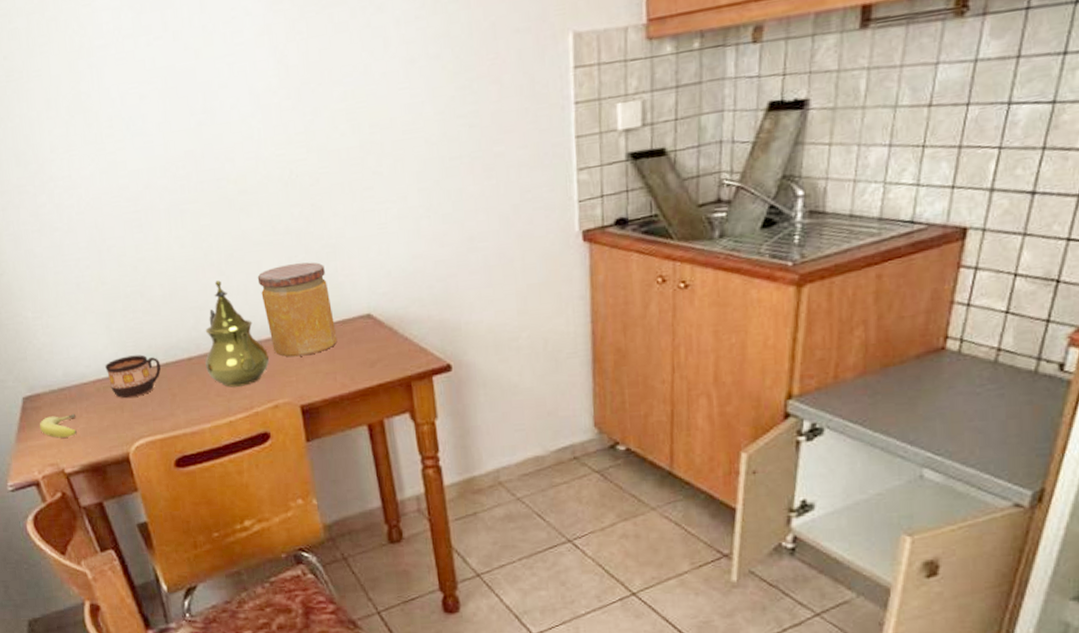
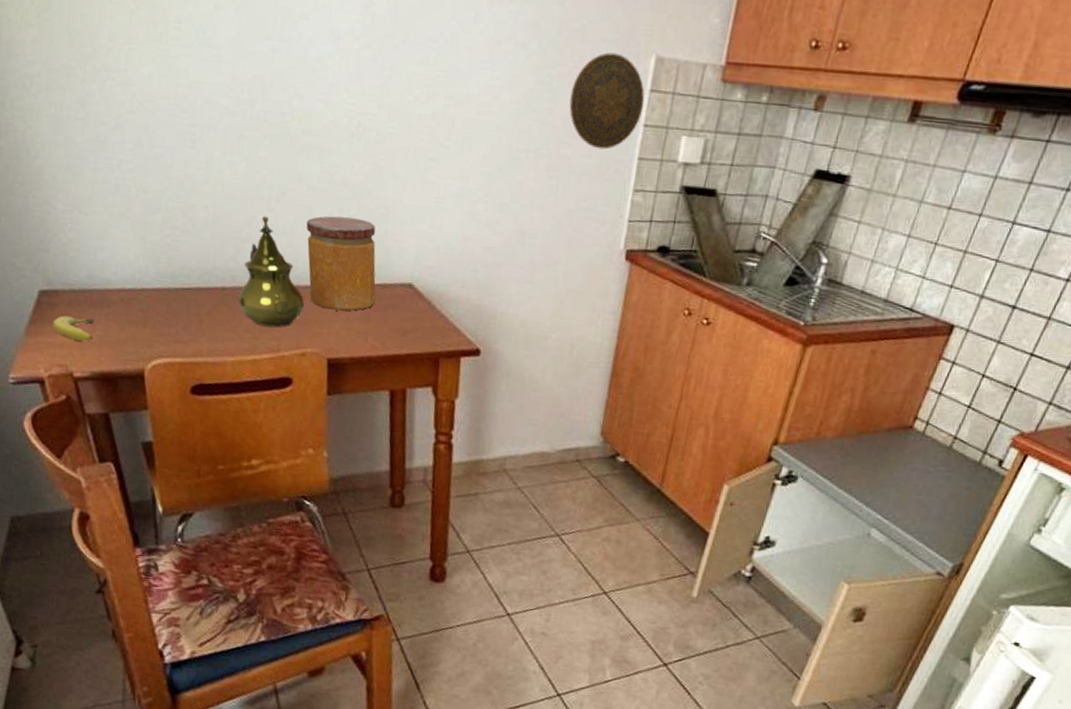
cup: present [105,354,161,399] -> none [133,271,192,315]
decorative plate: none [493,40,571,138] -> present [569,52,645,150]

